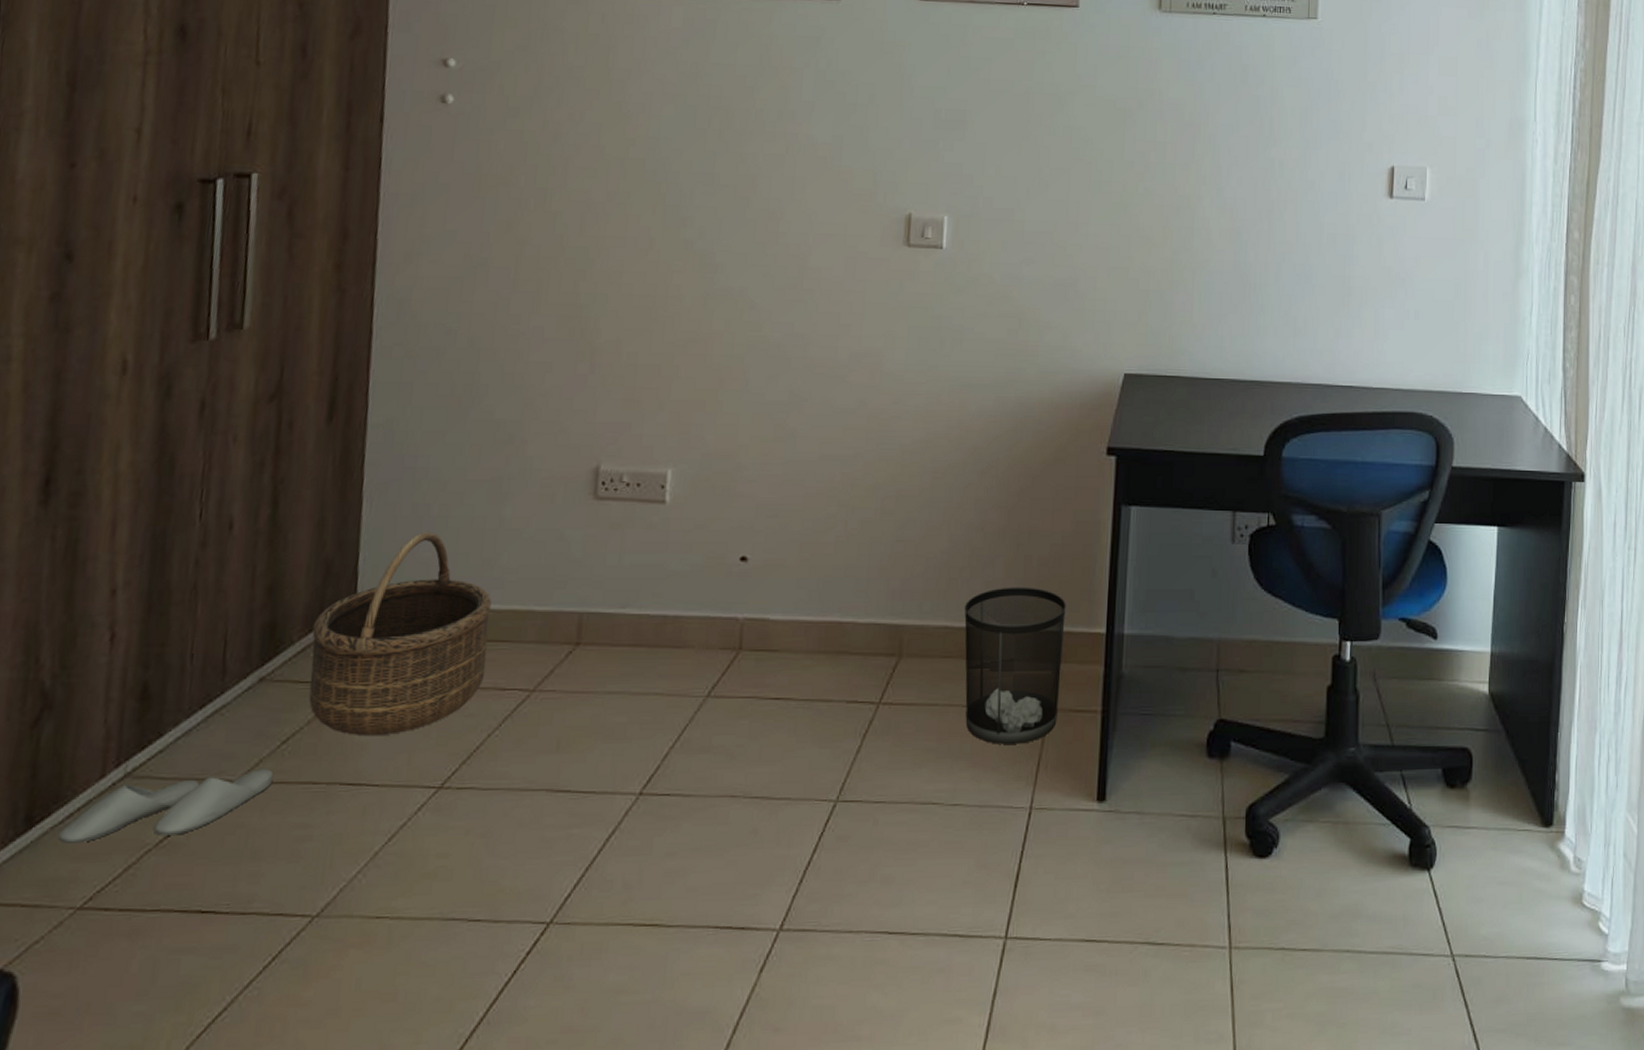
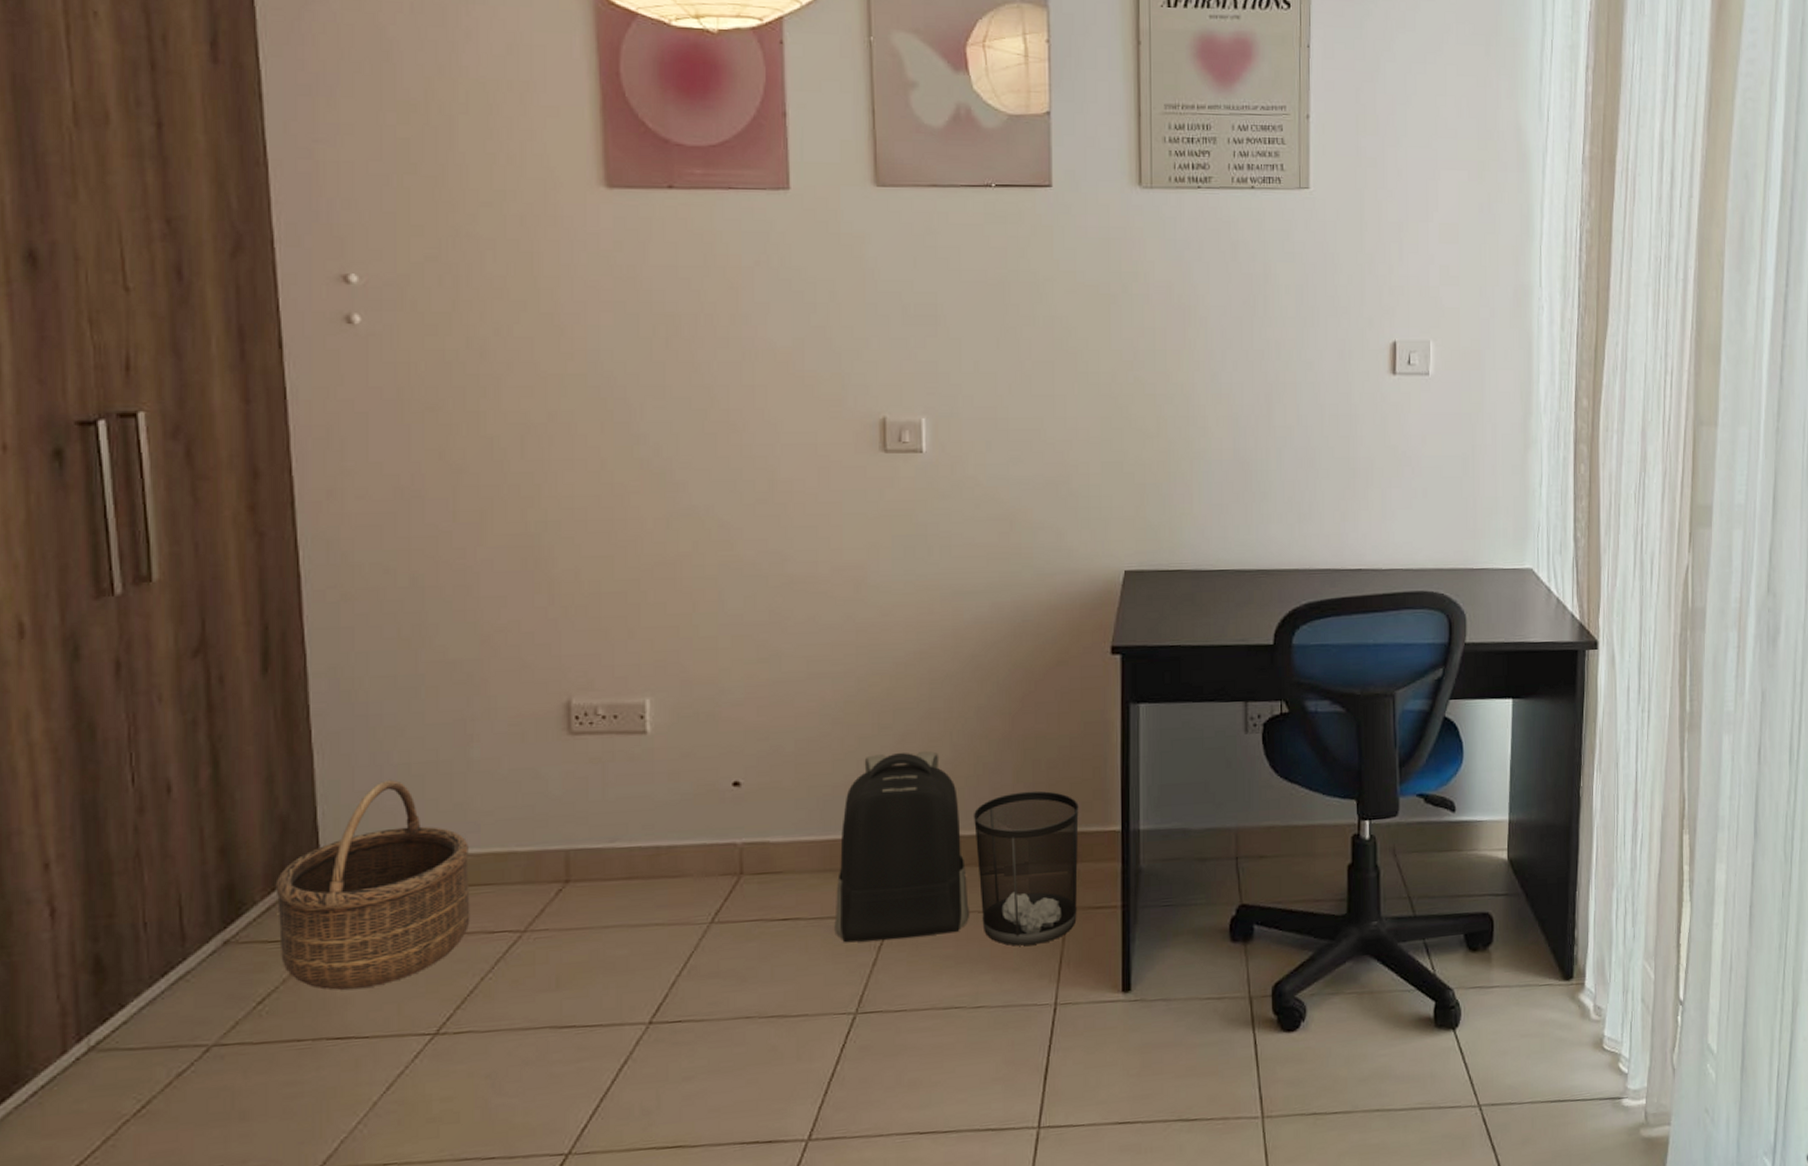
slippers: present [57,769,274,843] -> none [23,1031,253,1122]
backpack: none [823,540,954,728] -> present [834,751,969,943]

